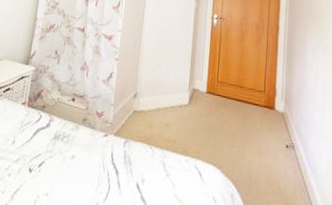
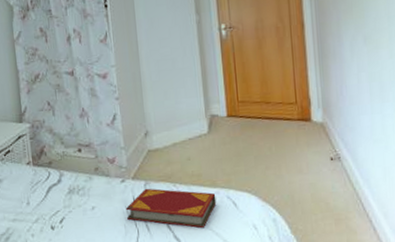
hardback book: none [102,146,185,194] -> present [125,188,217,228]

